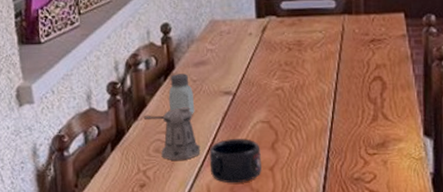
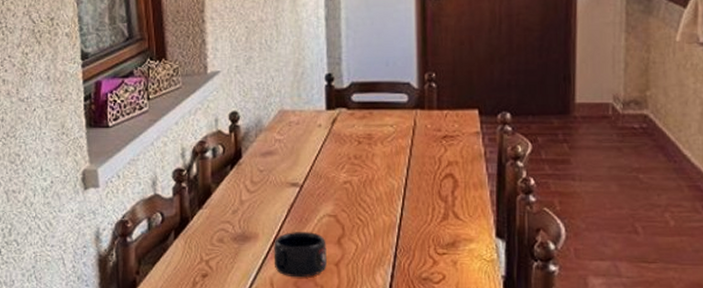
pepper shaker: present [143,107,201,160] -> none [208,197,265,251]
saltshaker: present [168,74,195,115] -> none [234,163,261,206]

